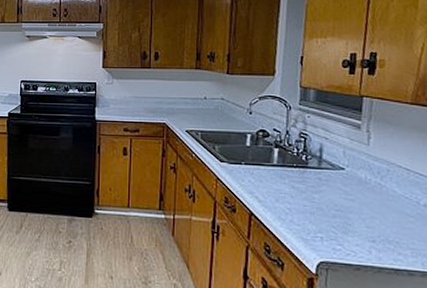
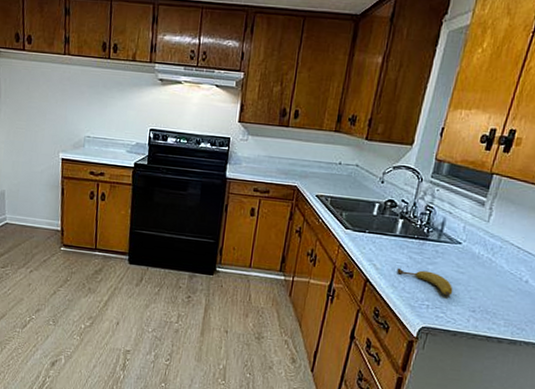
fruit: none [281,198,346,226] -> present [397,268,453,296]

